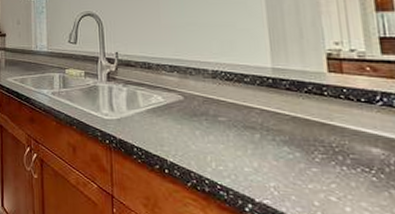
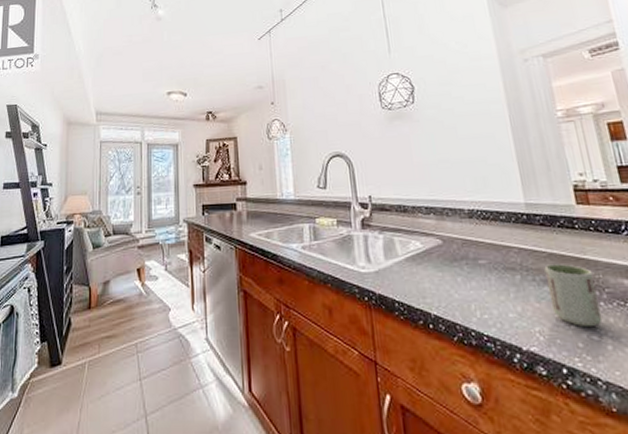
cup: none [286,127,343,188] -> present [544,264,603,326]

